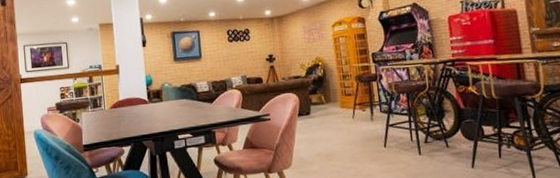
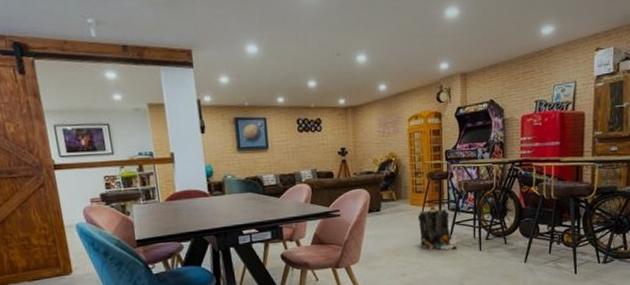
backpack: none [349,110,394,154] -> present [418,207,457,250]

